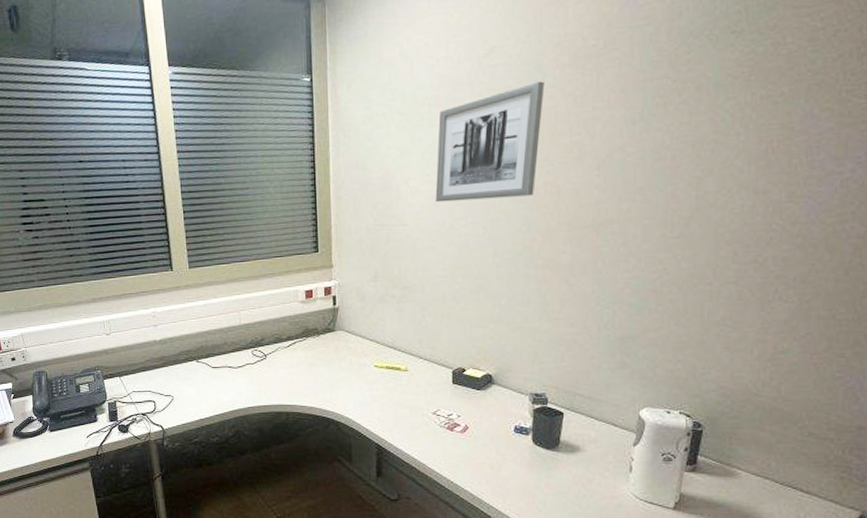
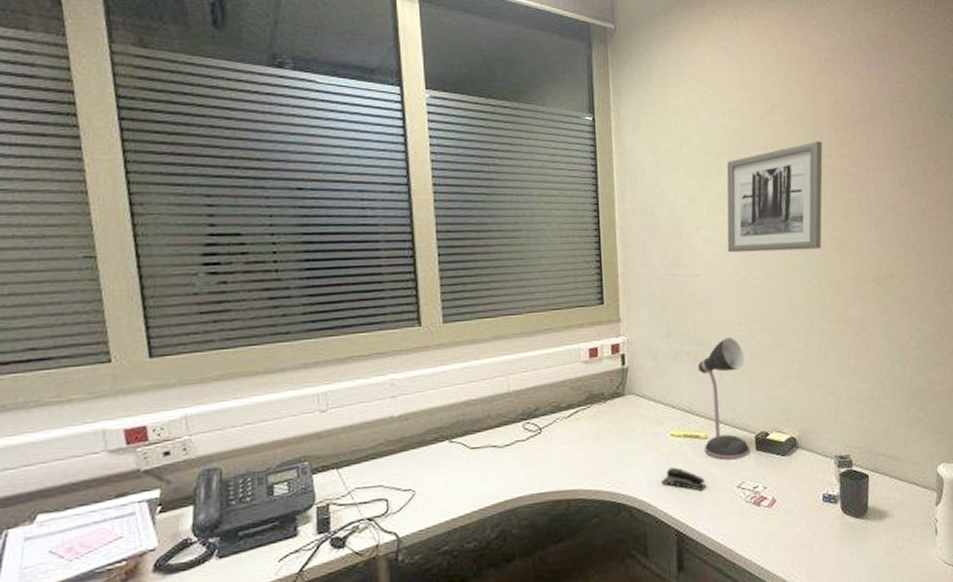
stapler: none [365,393,405,414] -> present [662,467,707,491]
desk lamp: none [401,281,447,390] -> present [698,336,751,460]

